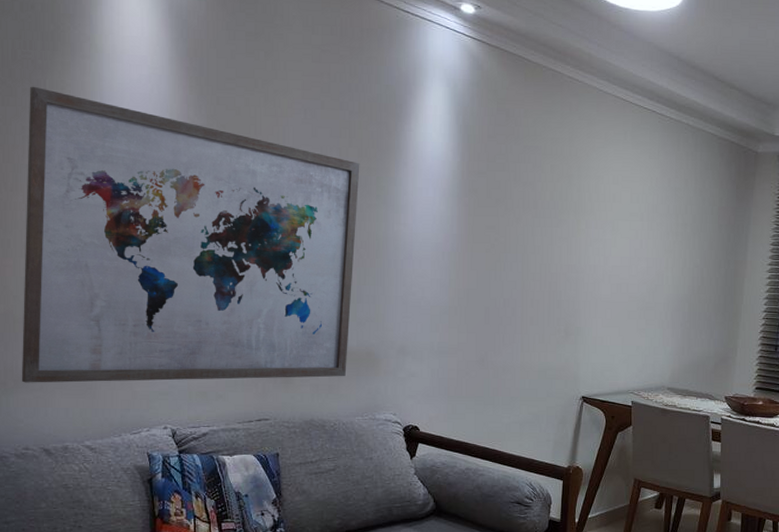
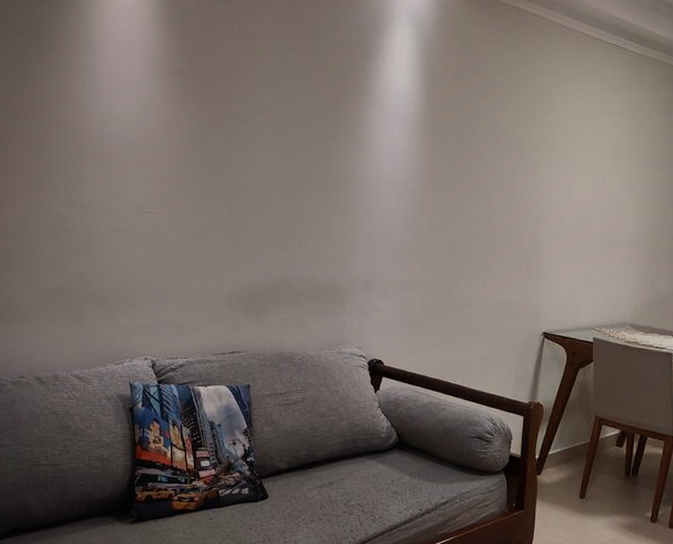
wall art: present [21,86,360,383] -> none [18,37,329,315]

